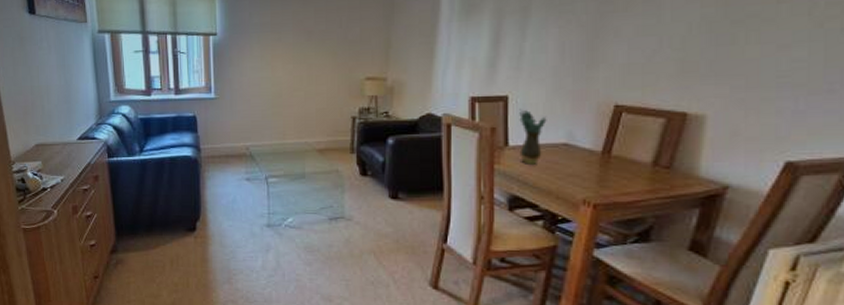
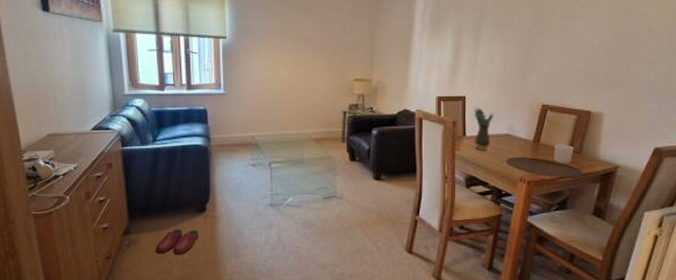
slippers: none [143,248,189,278] -> present [155,228,199,255]
place mat: none [564,173,675,202] -> present [506,157,583,179]
mug: none [631,156,661,183] -> present [553,144,574,164]

